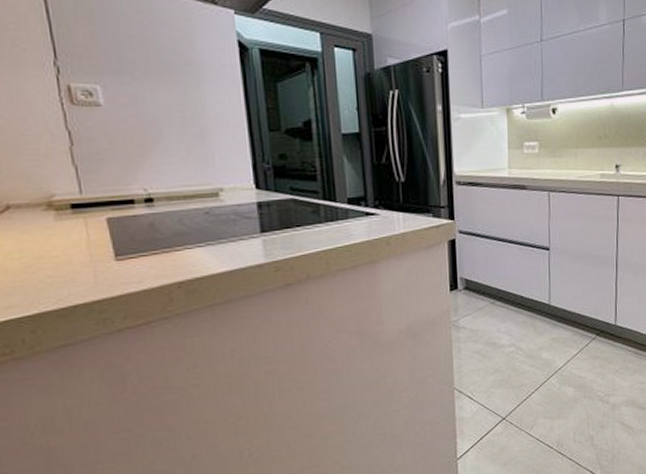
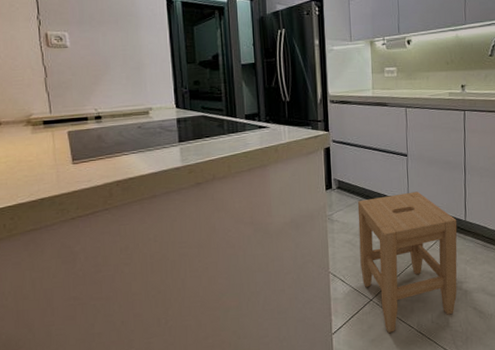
stool: none [488,292,606,455] -> present [357,191,457,333]

